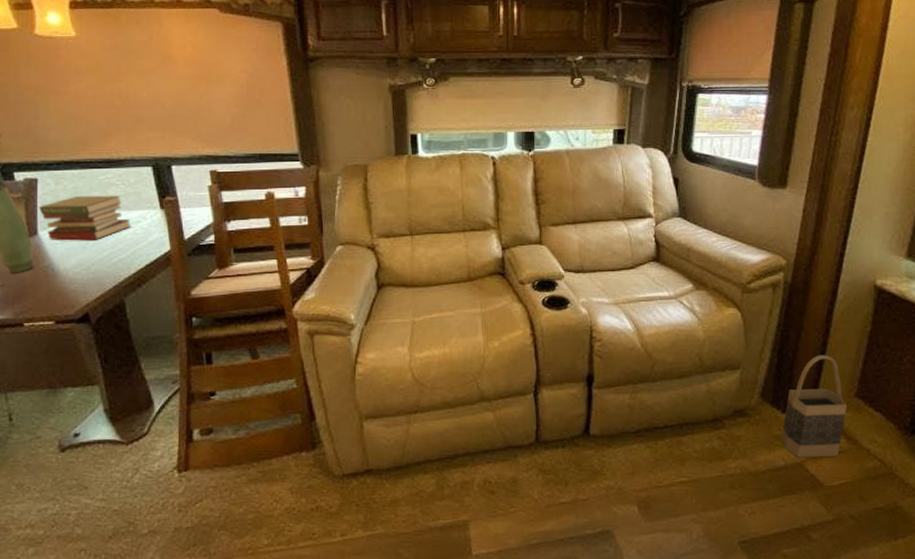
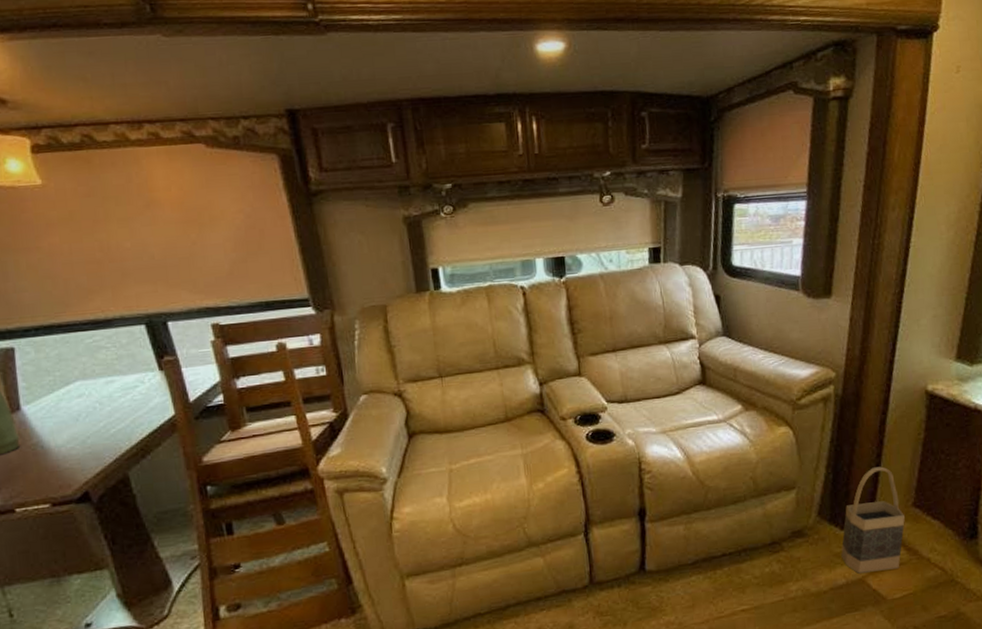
books: present [39,195,132,241] -> none [19,359,128,415]

